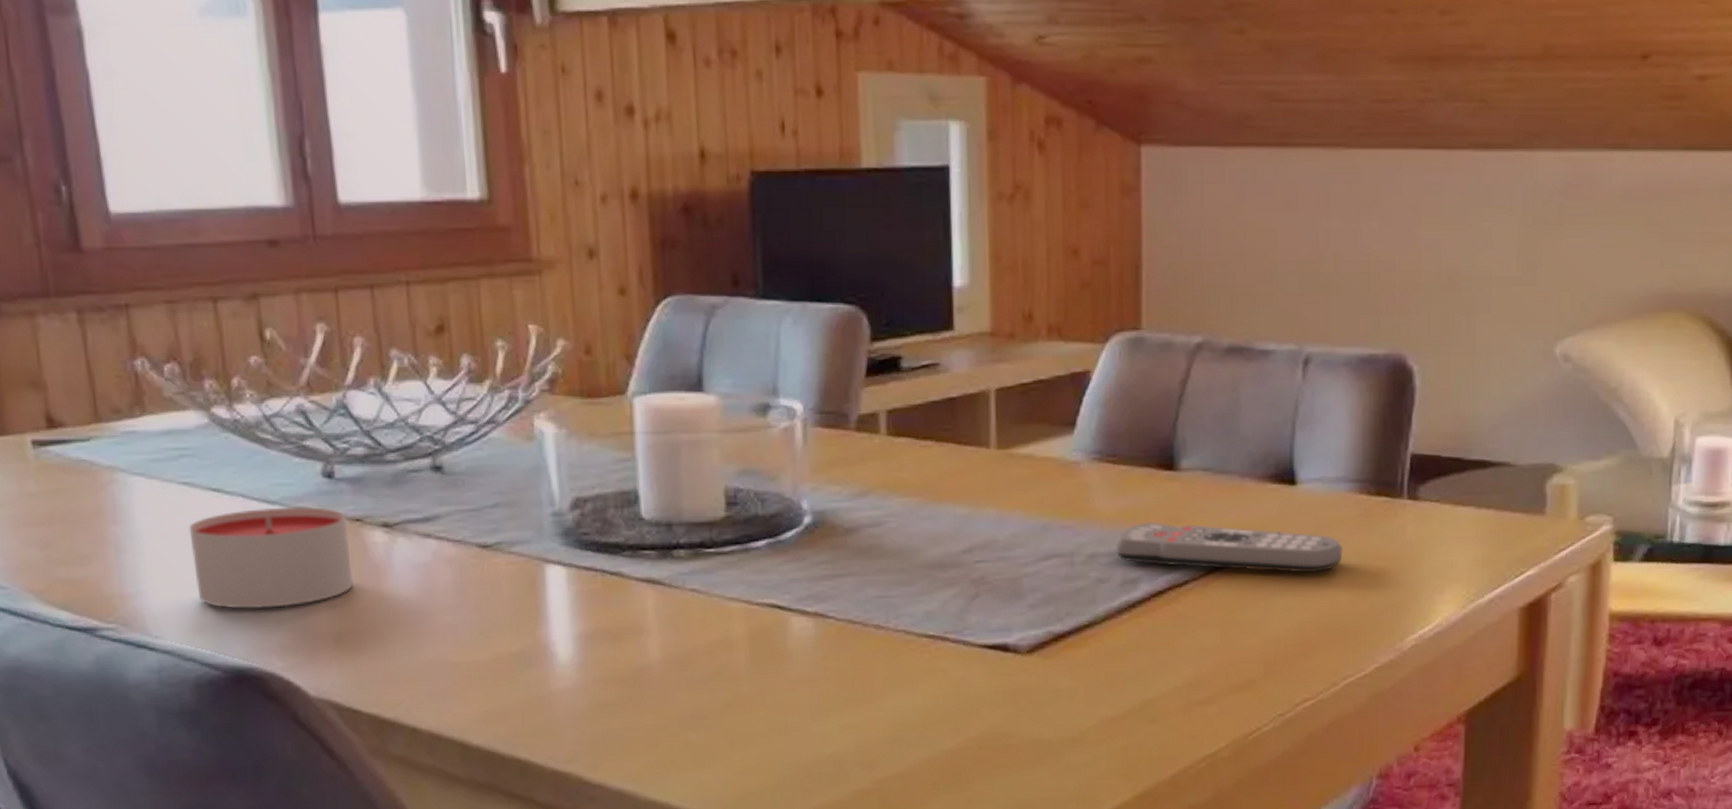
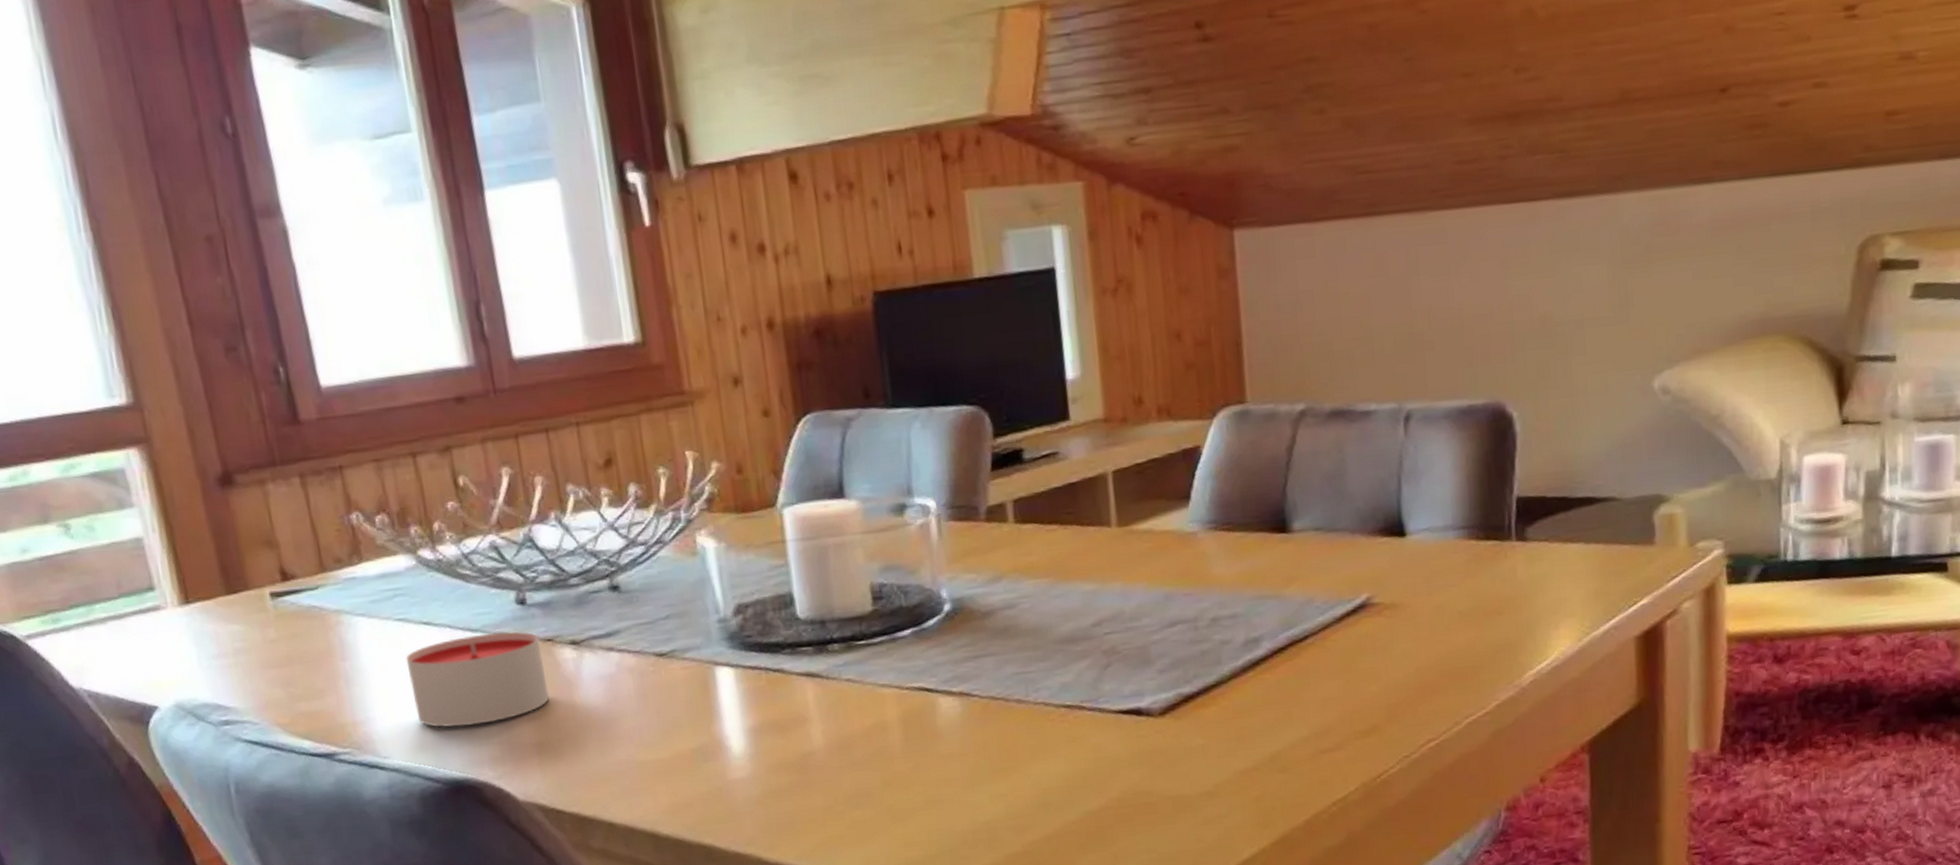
remote control: present [1116,522,1343,573] -> none [1236,581,1456,623]

